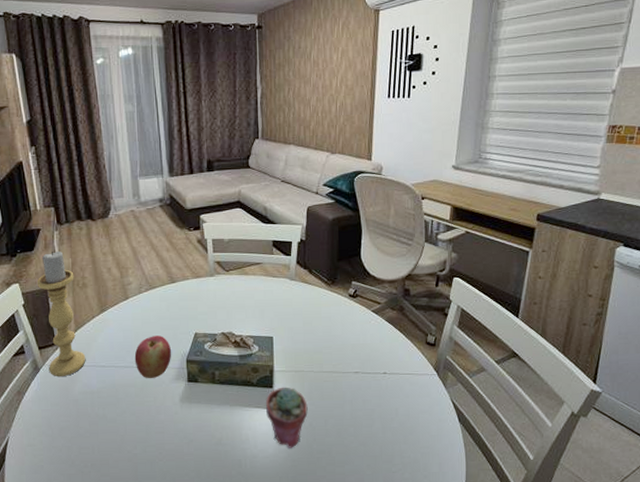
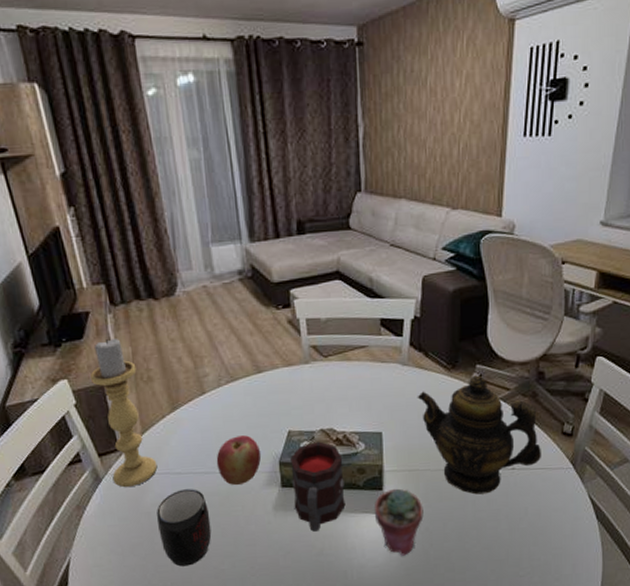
mug: none [83,380,128,449] -> present [157,489,212,567]
mug: none [196,343,241,423] -> present [290,441,346,532]
teapot: none [302,290,410,395] -> present [417,375,542,495]

